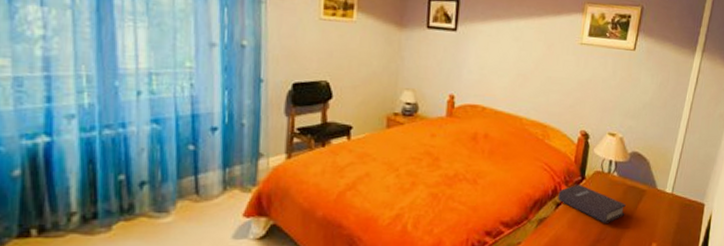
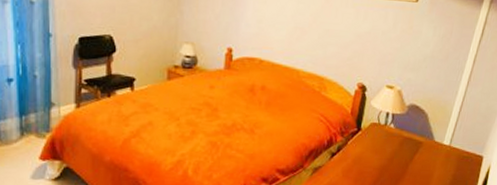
book: present [558,185,626,223] -> none [333,136,402,173]

